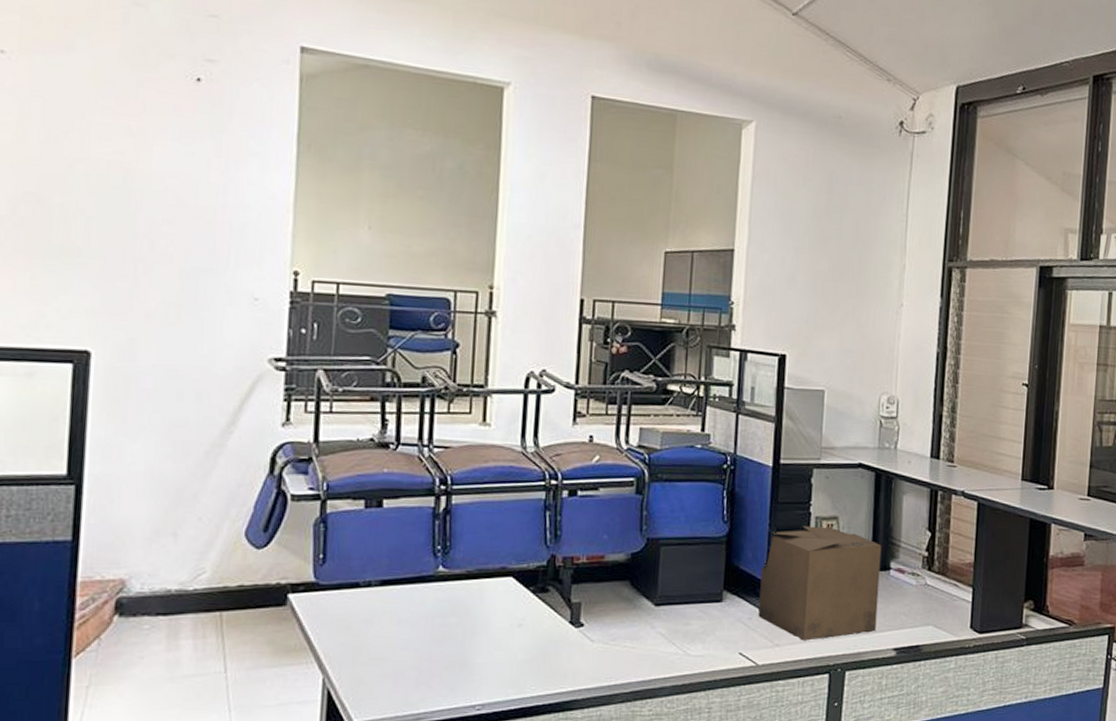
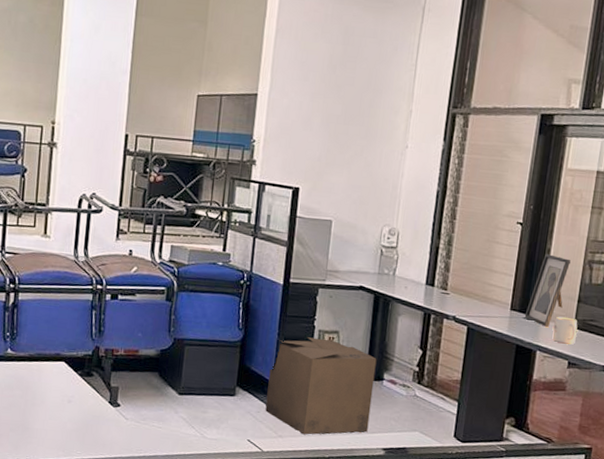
picture frame: none [1036,417,1080,497] -> present [524,254,571,327]
mug: none [1066,484,1092,514] -> present [552,316,578,345]

